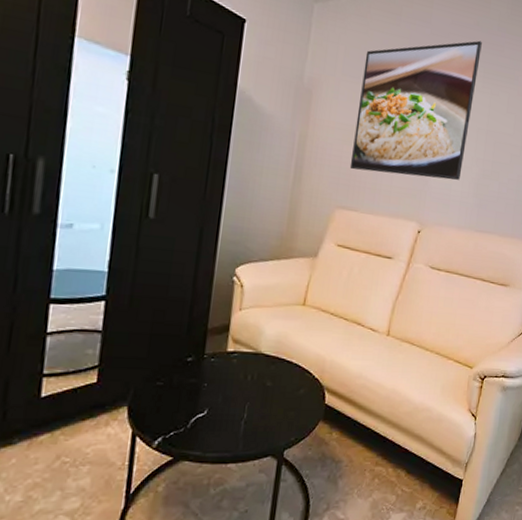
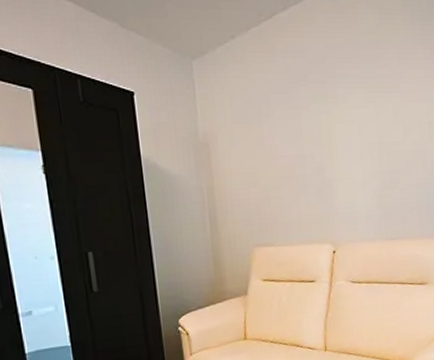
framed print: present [349,40,482,180] -> none [250,58,363,209]

